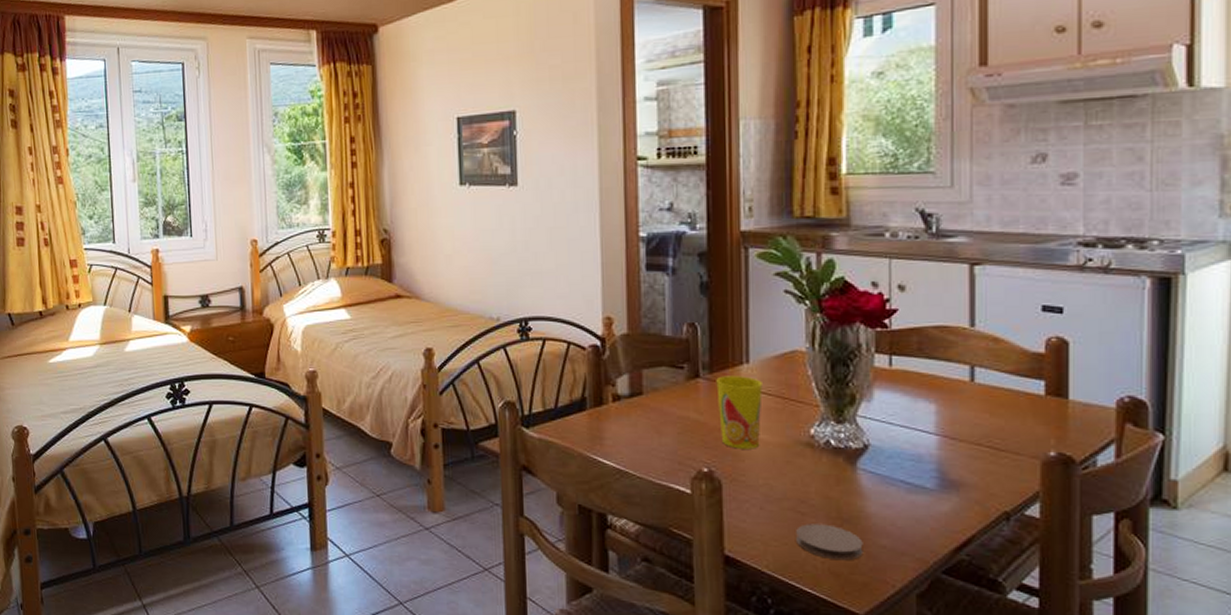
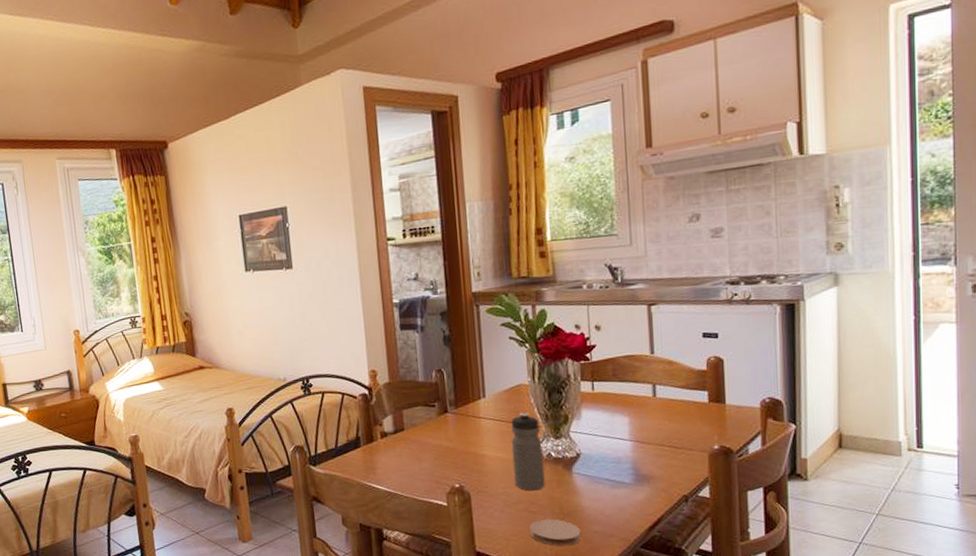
cup: present [716,376,763,449] -> none [461,408,498,467]
water bottle: none [779,385,820,486] -> present [511,412,545,491]

